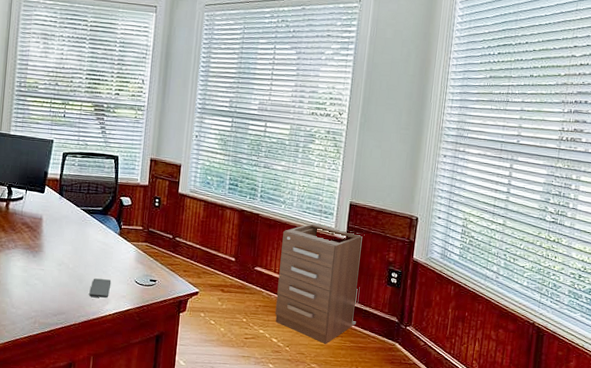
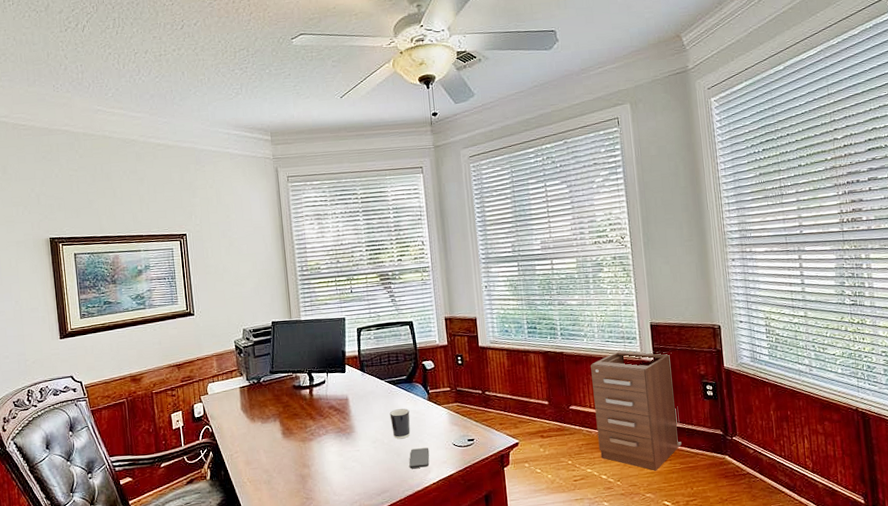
mug: none [79,237,99,267] -> present [389,408,411,439]

